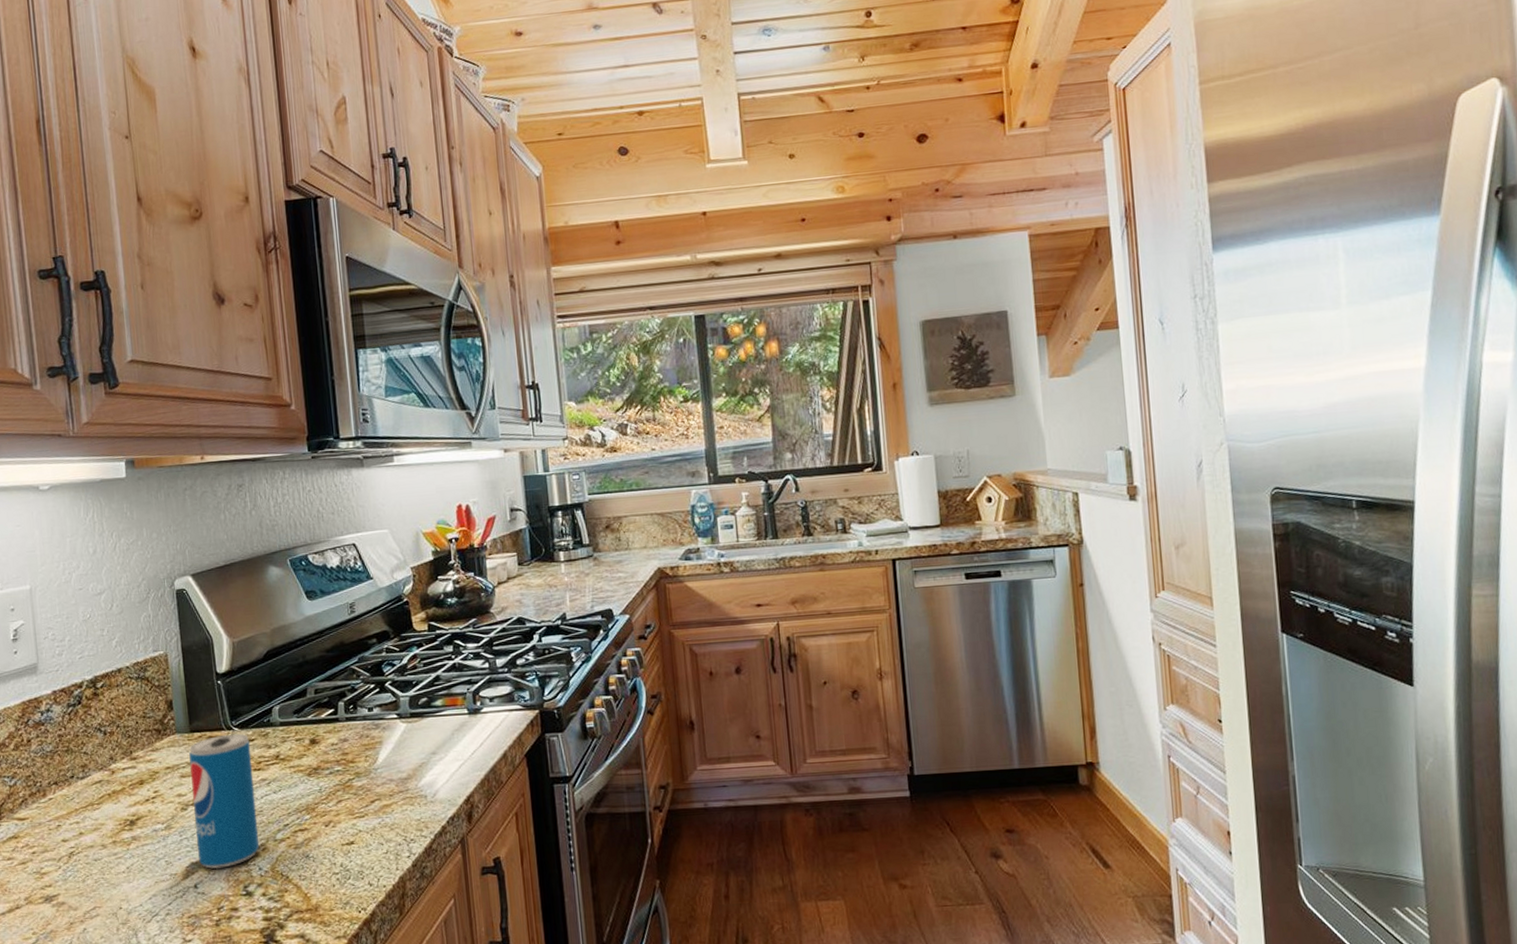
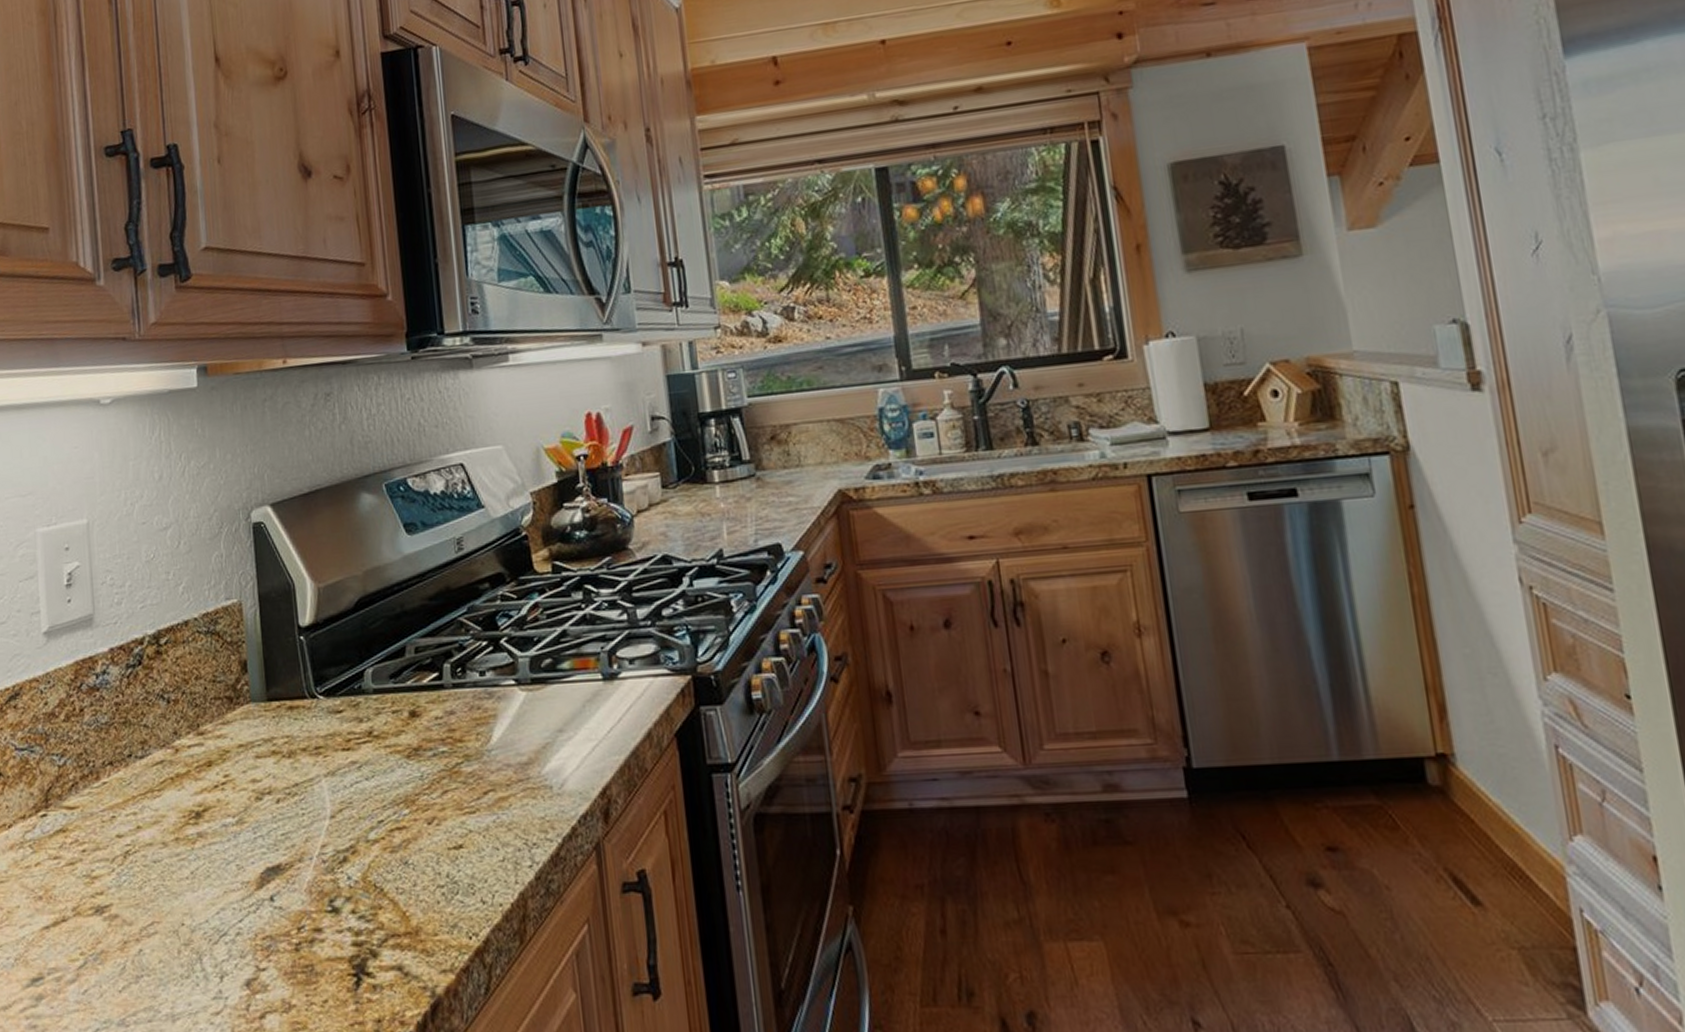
beverage can: present [188,733,260,870] -> none [264,703,349,878]

